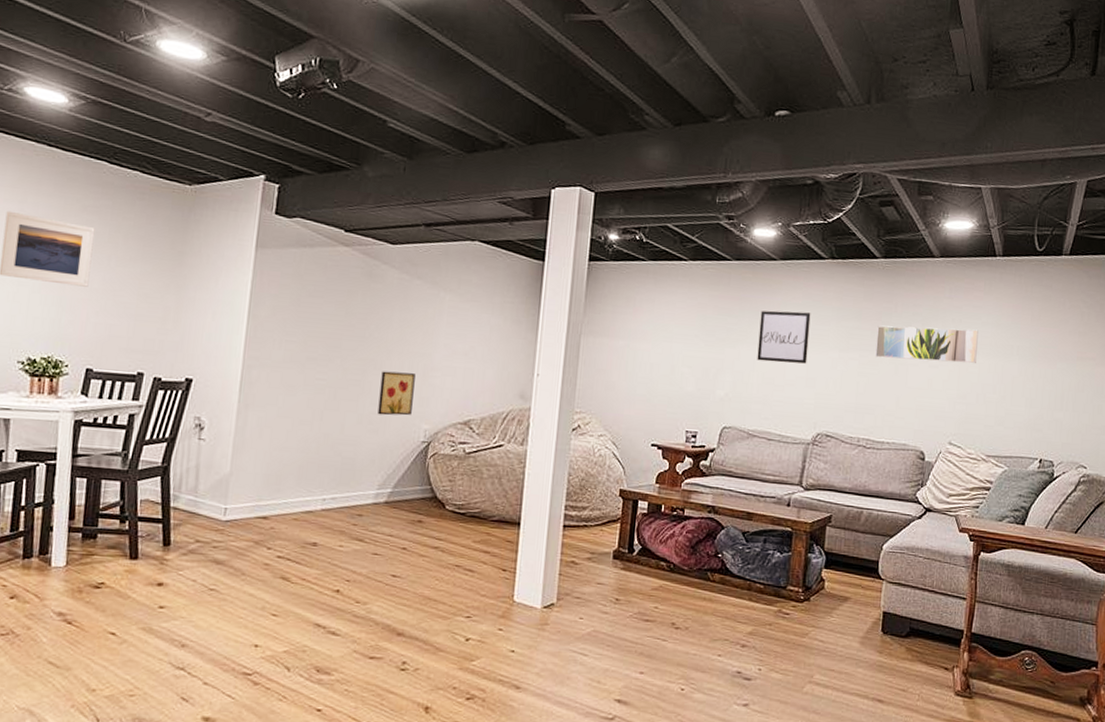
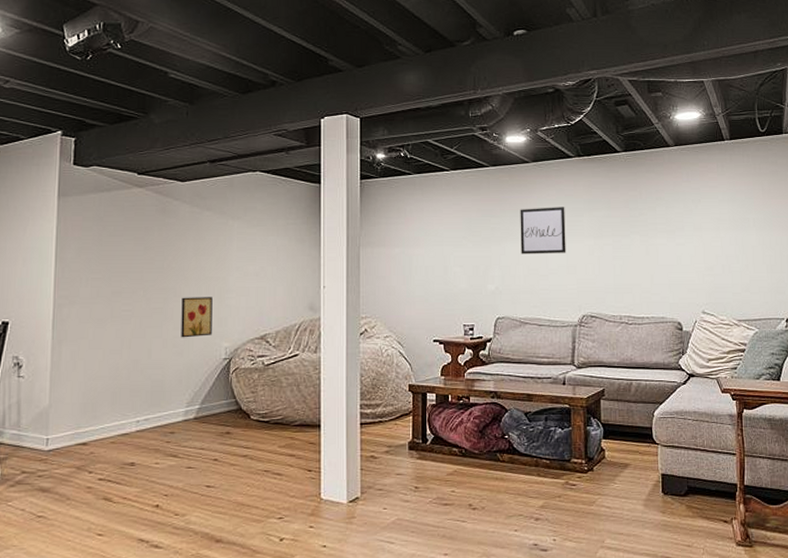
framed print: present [875,325,978,364] -> none [626,207,718,241]

